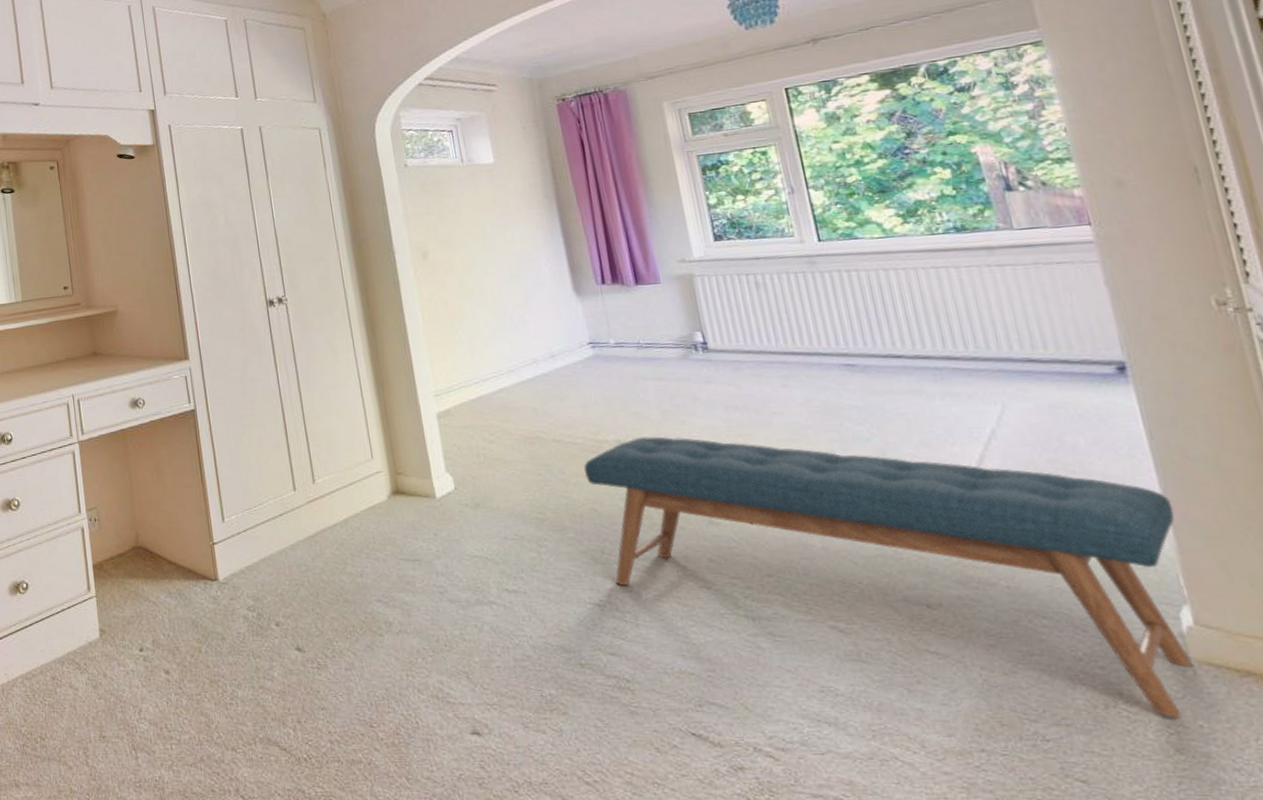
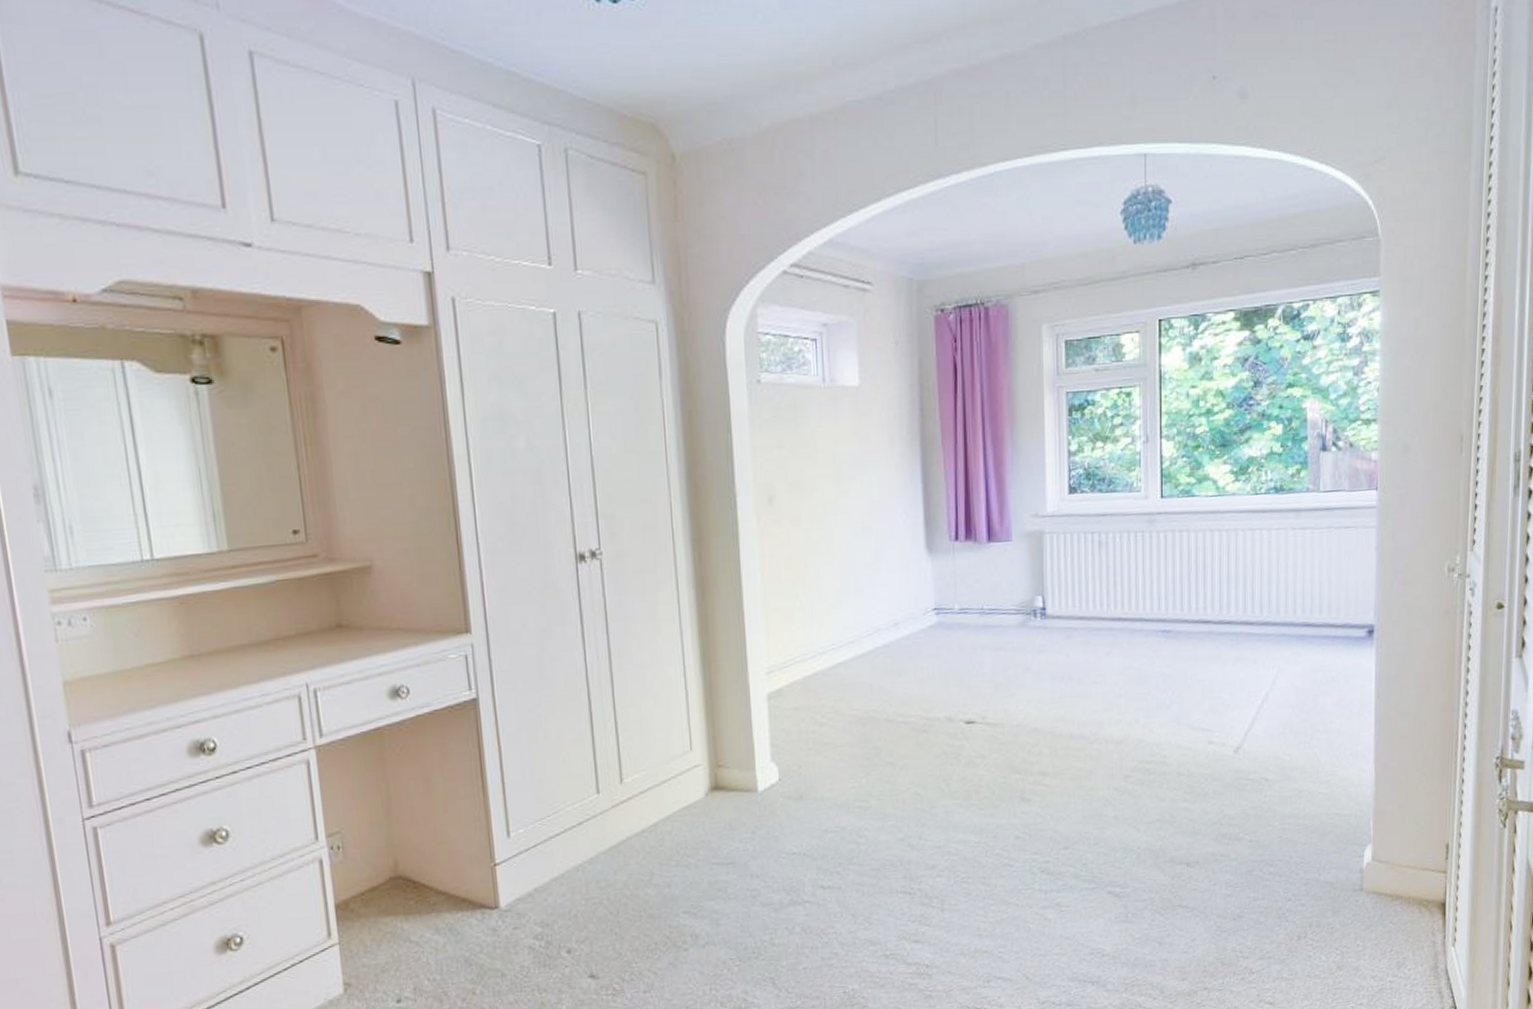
bench: present [583,436,1195,718] -> none [912,711,1379,941]

